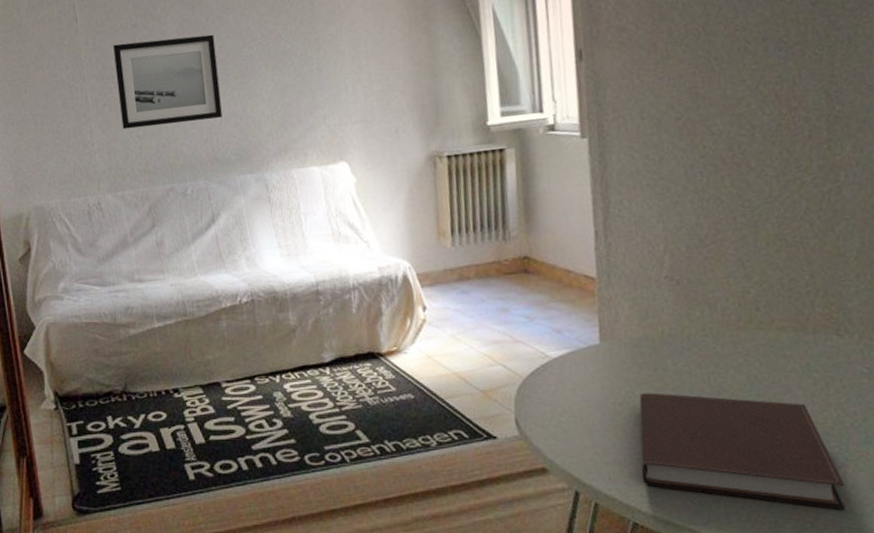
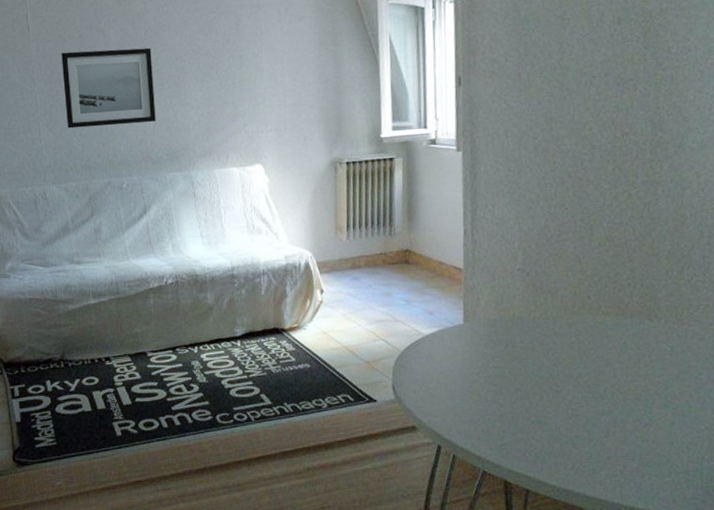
notebook: present [639,392,845,509] -> none [491,364,648,459]

